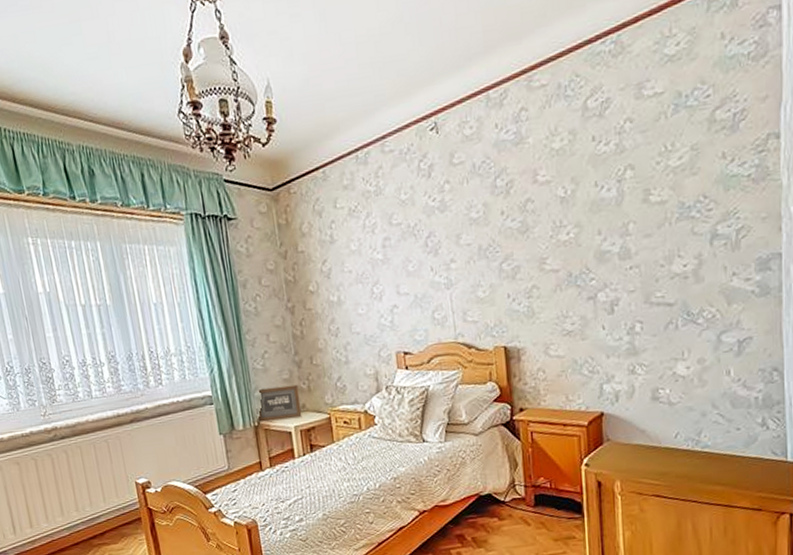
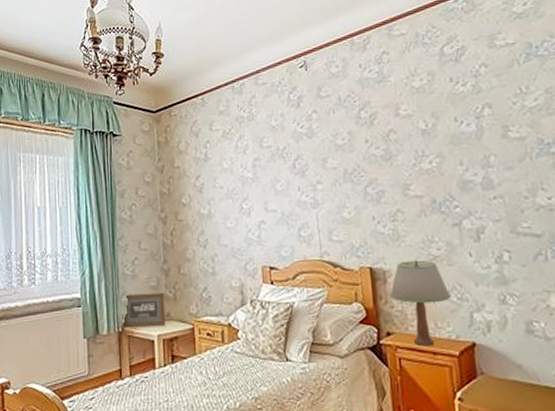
table lamp: none [523,336,582,420] -> present [389,260,451,347]

